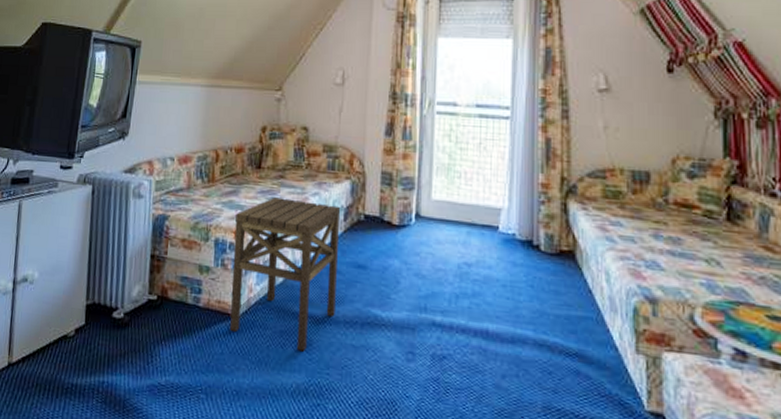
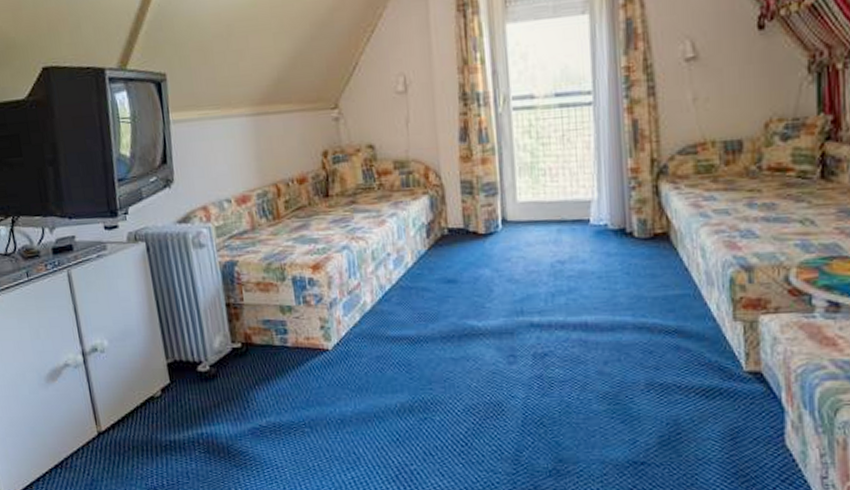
side table: present [230,197,341,352] -> none [310,223,430,372]

